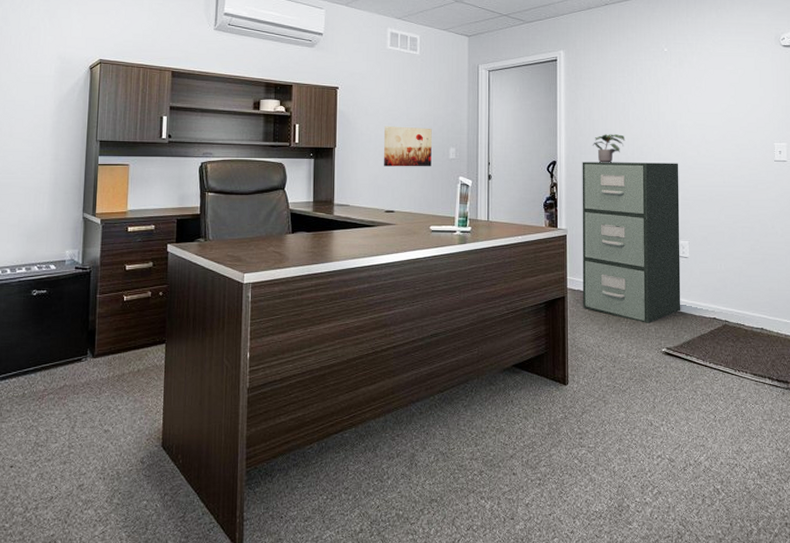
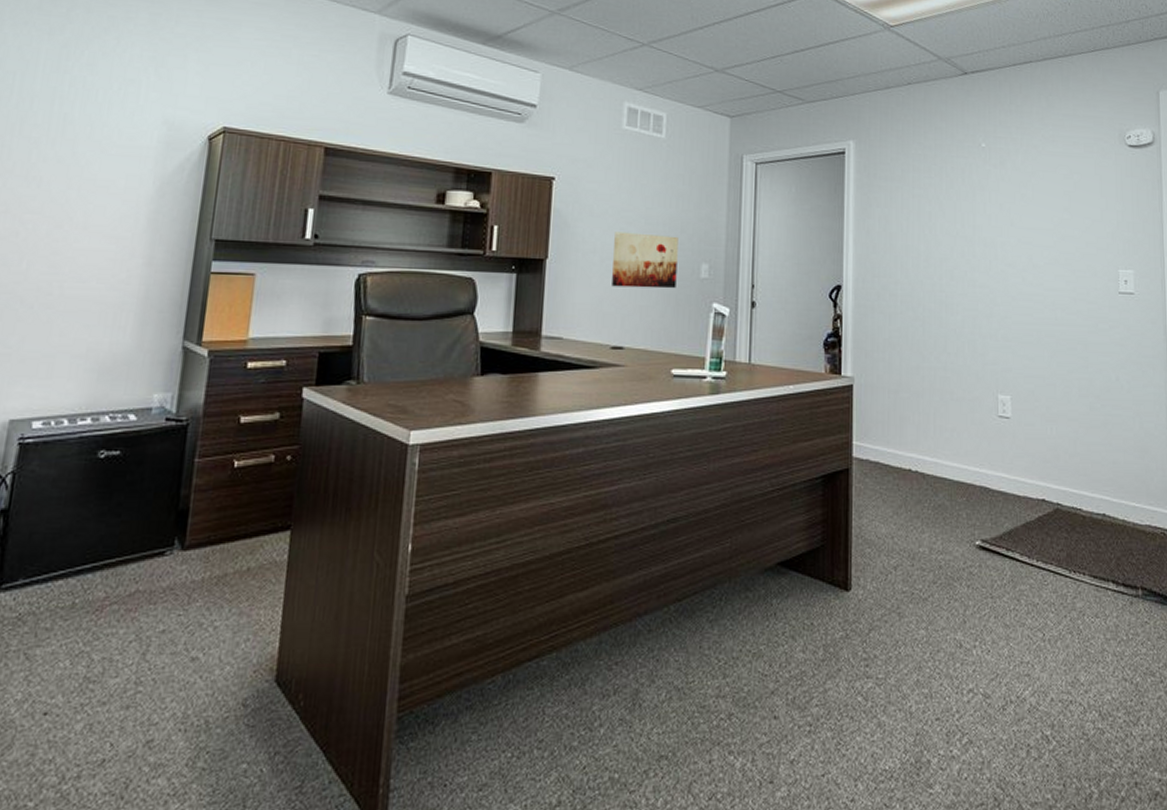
filing cabinet: present [582,161,681,323] -> none [872,287,1001,506]
potted plant: present [593,134,625,163] -> none [889,251,931,290]

